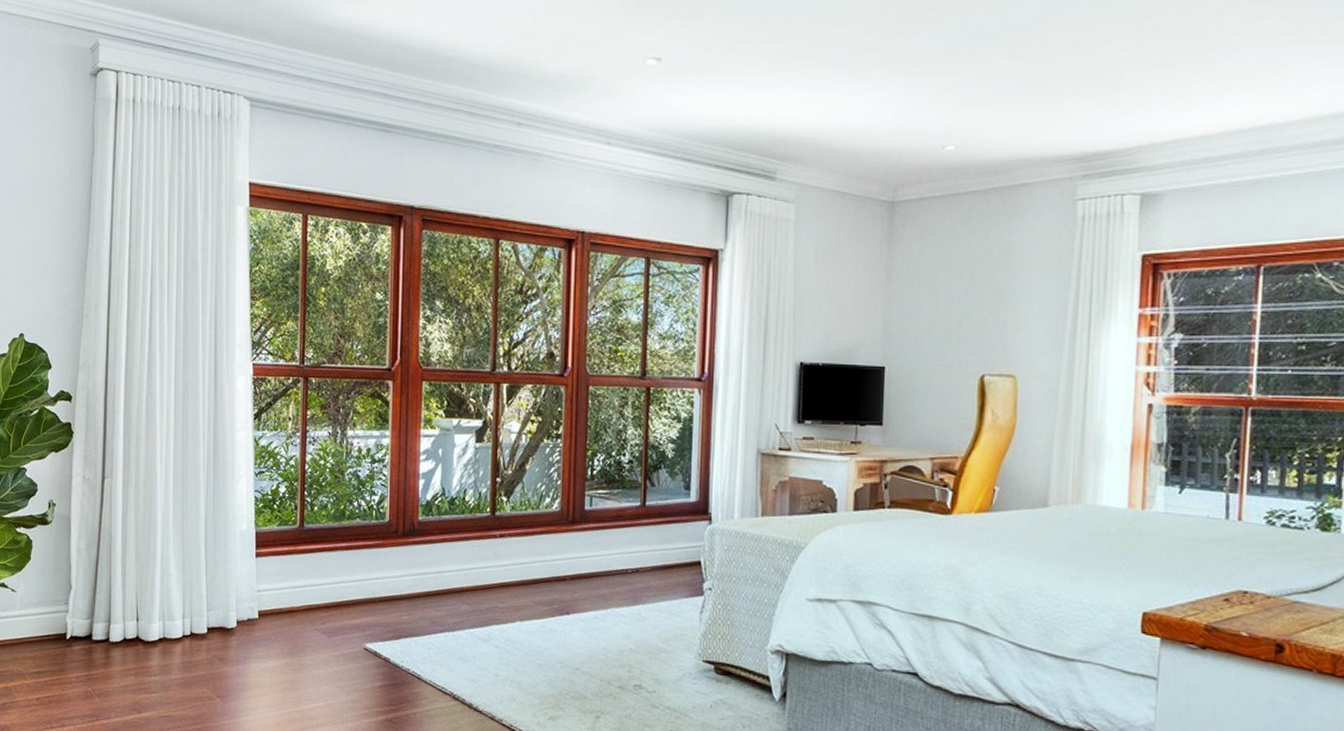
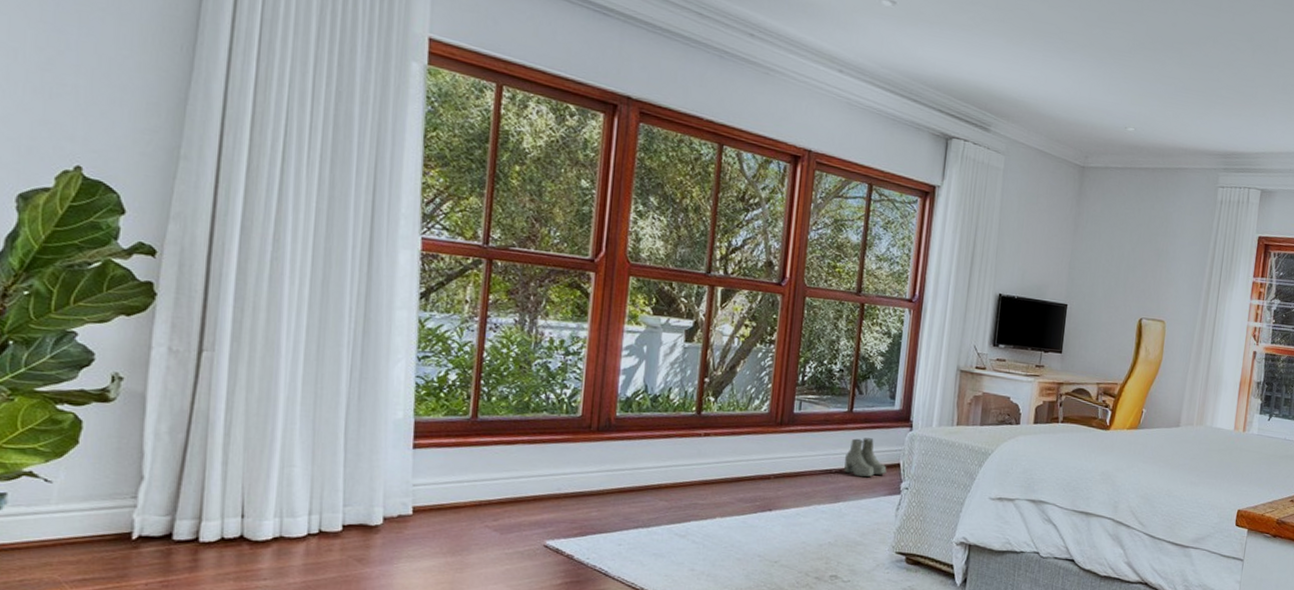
boots: none [640,534,687,578] -> present [844,438,887,478]

